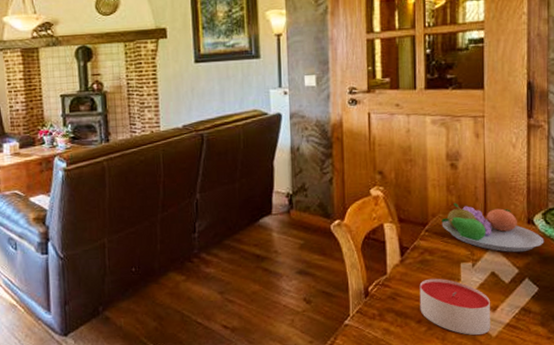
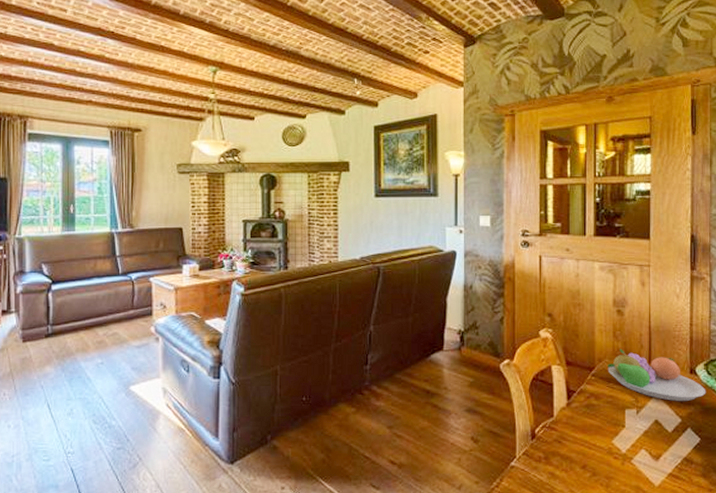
candle: present [419,278,490,336] -> none [585,423,653,484]

